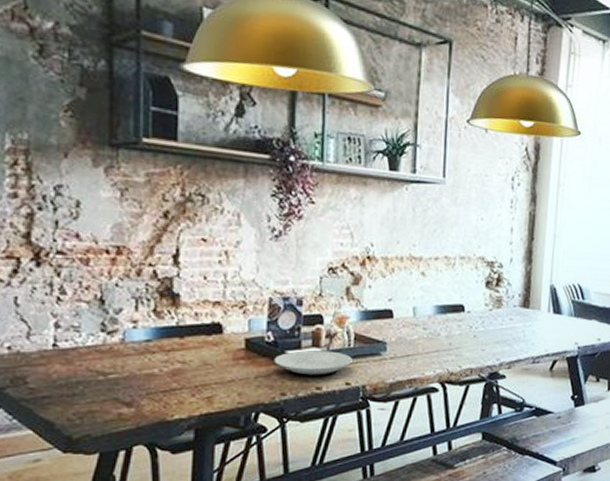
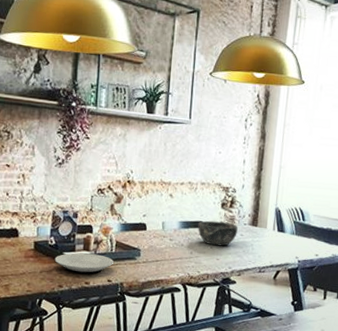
bowl: none [457,303,506,334] -> present [198,220,238,246]

